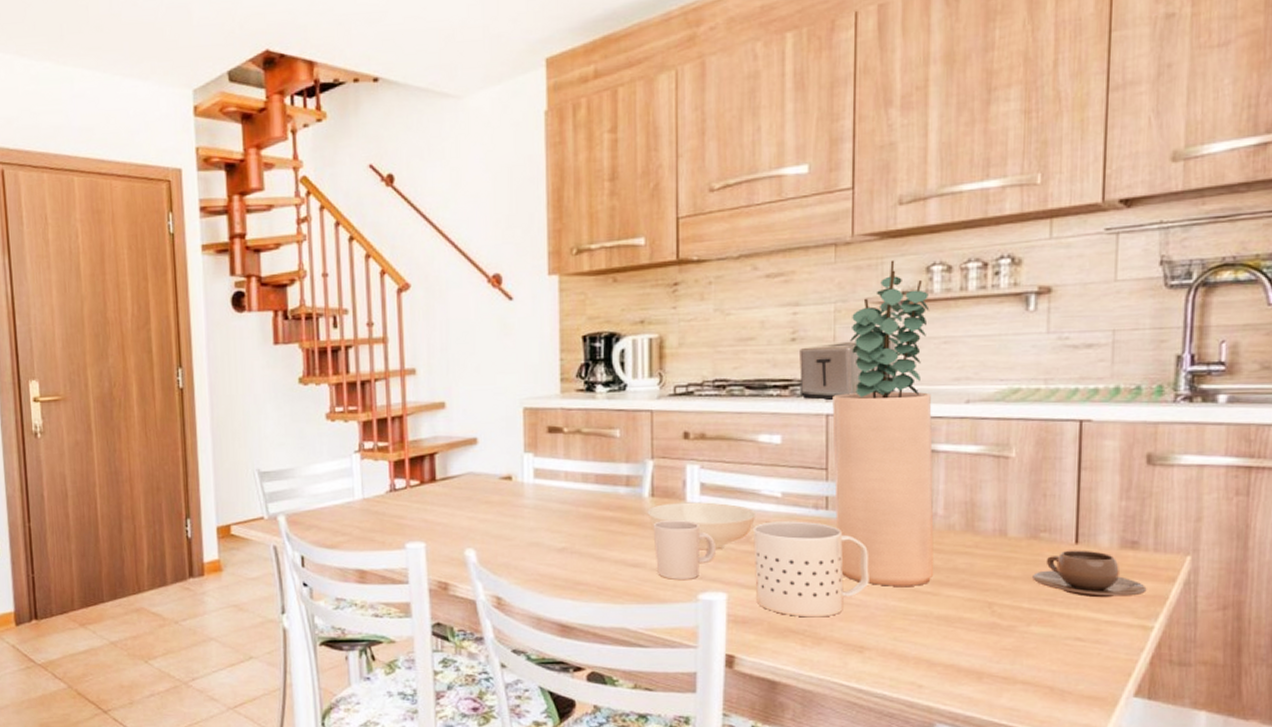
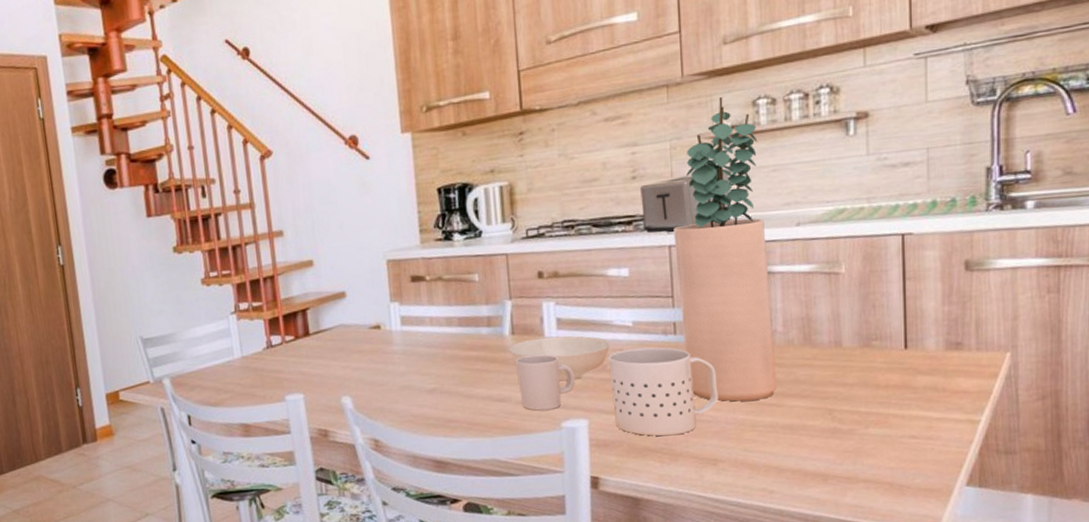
teacup: present [1031,550,1147,598] -> none [866,354,972,398]

